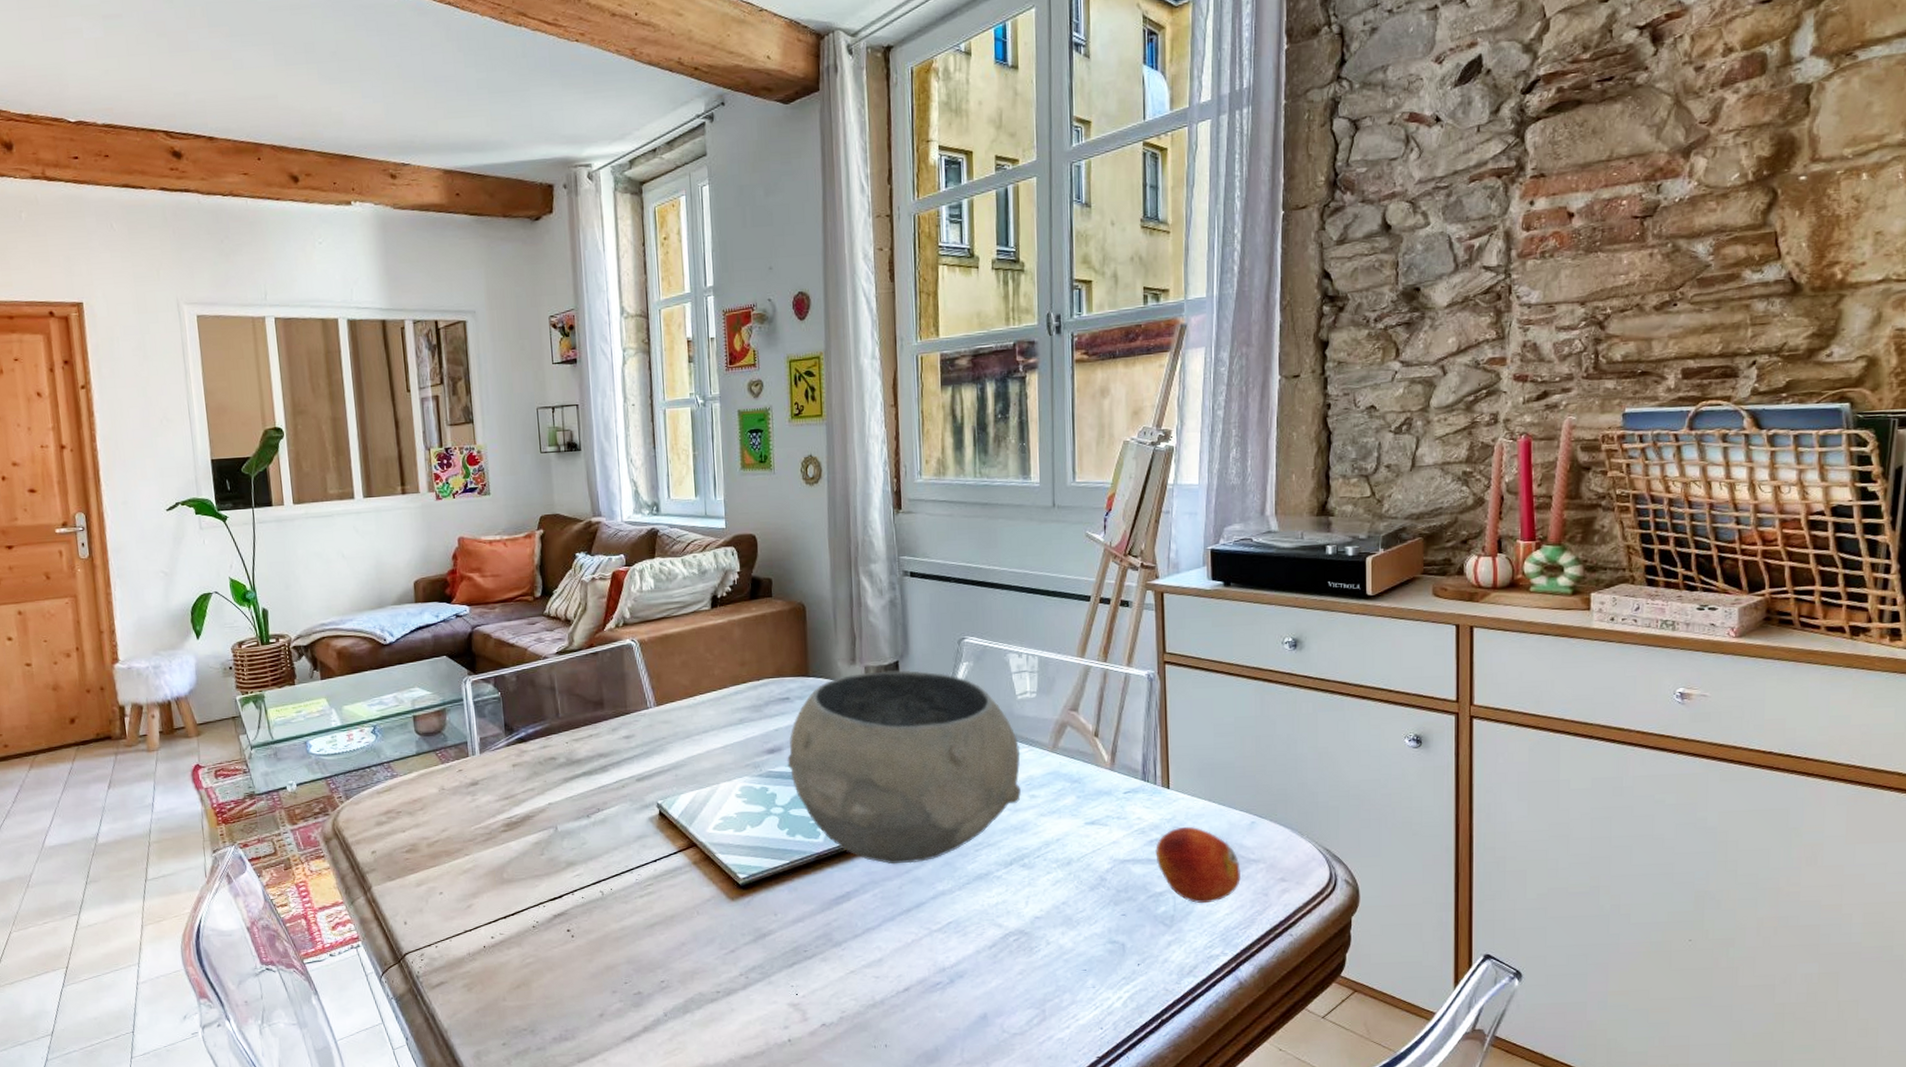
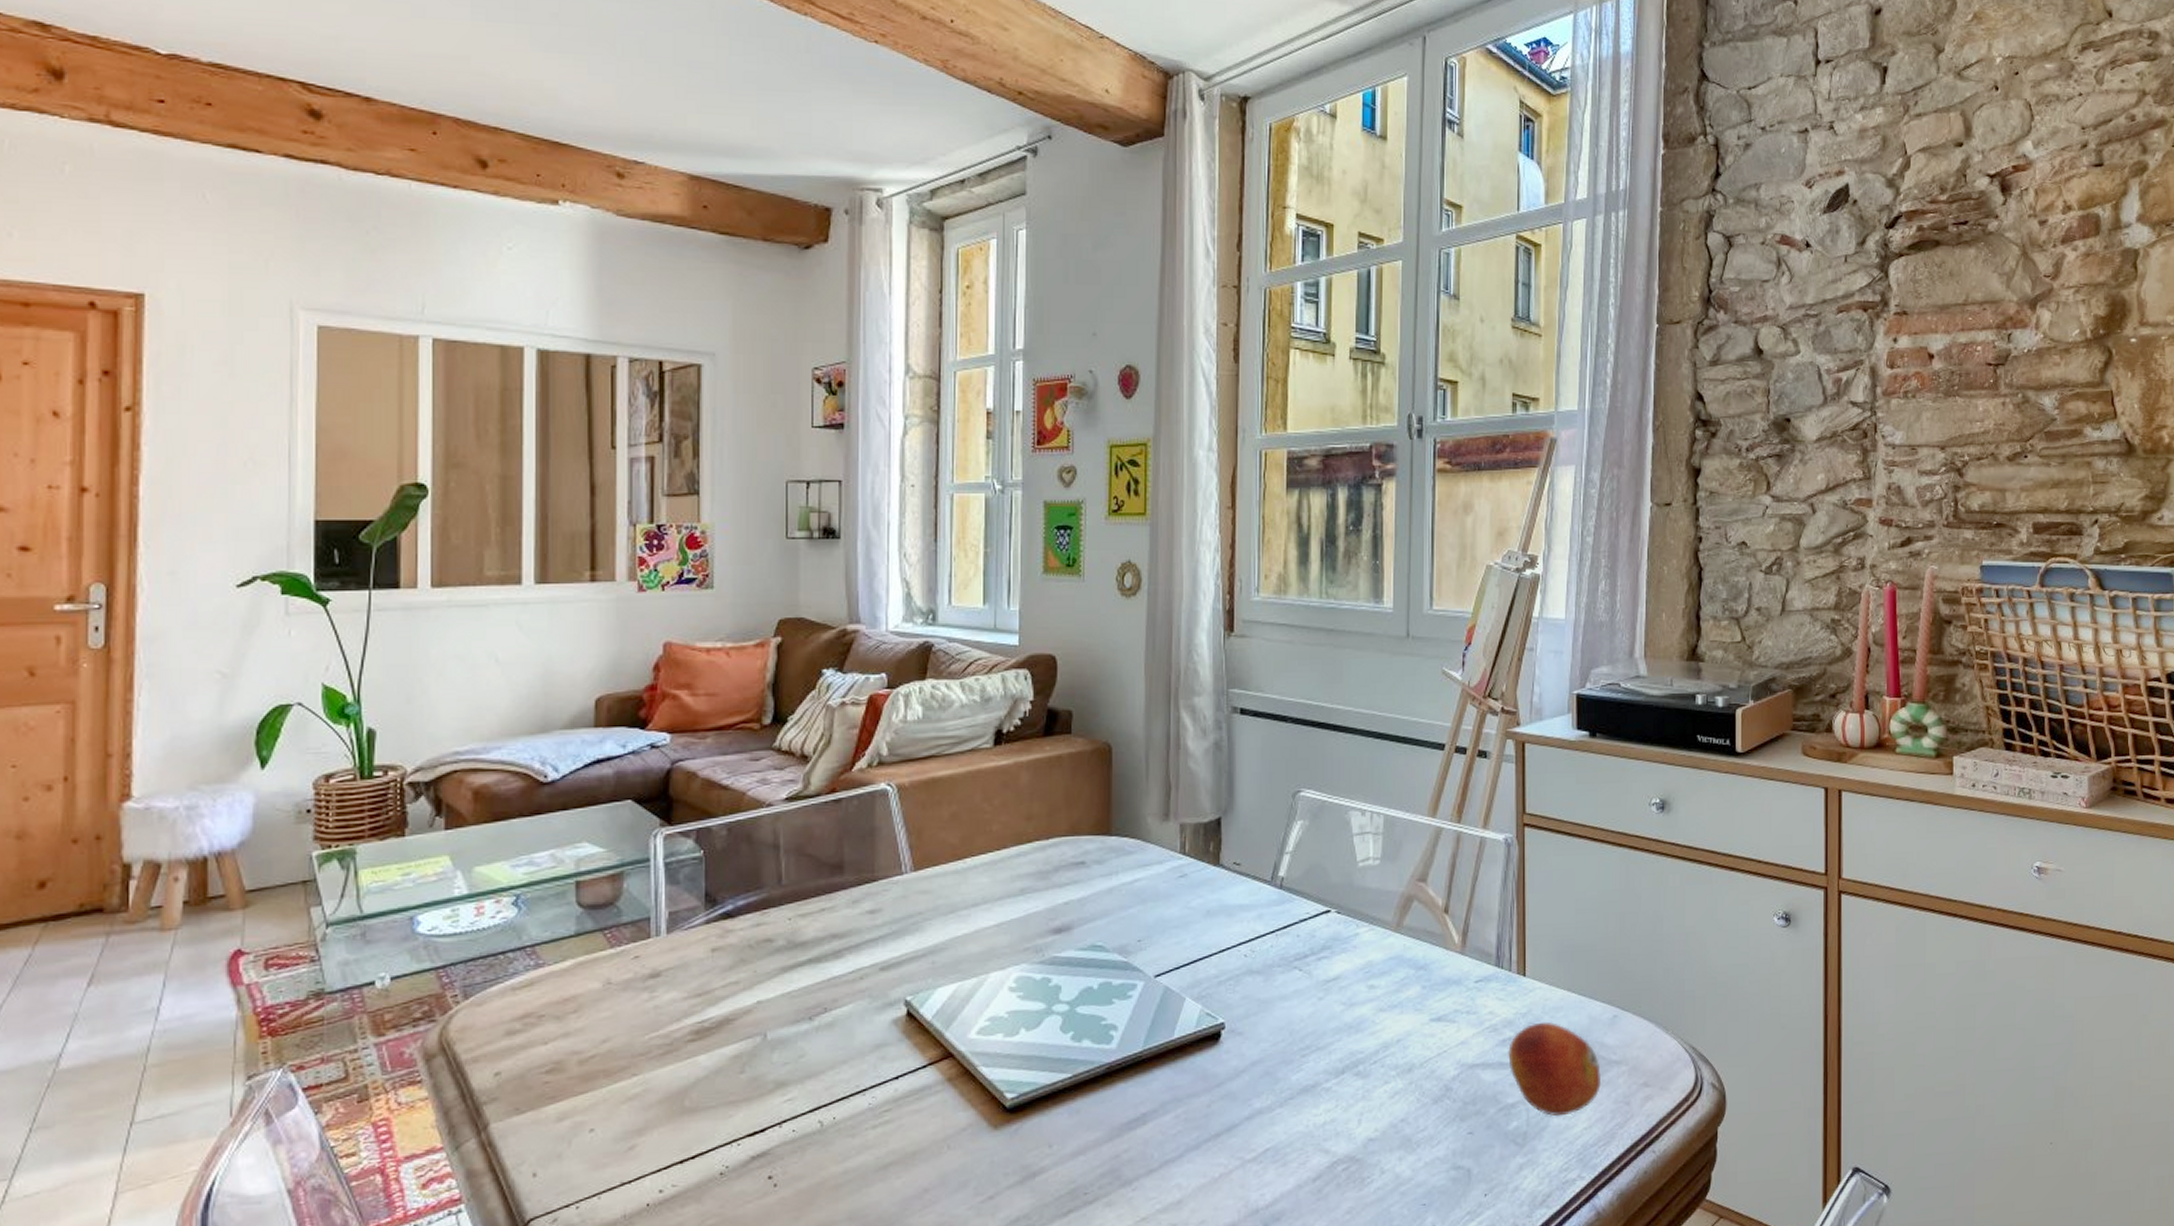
ceramic bowl: present [787,670,1021,865] -> none [1077,829,1359,1076]

